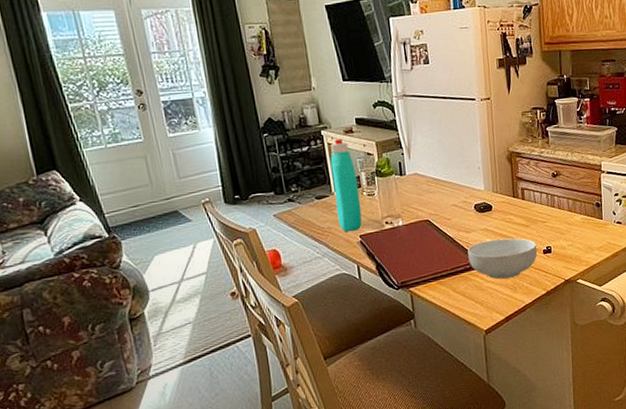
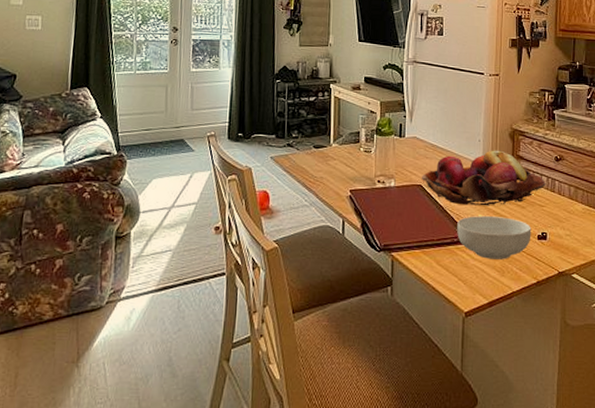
bottle: present [330,138,362,232] -> none [331,93,357,185]
fruit basket: none [428,174,546,233] -> present [422,150,546,206]

